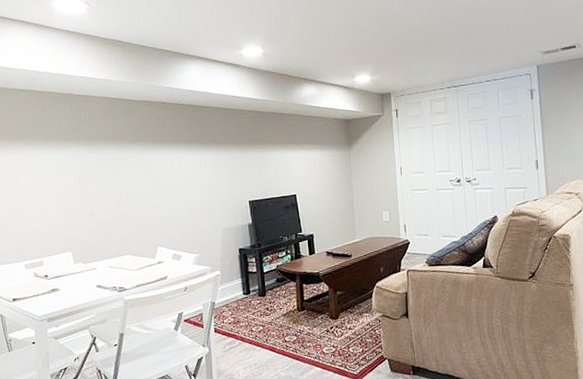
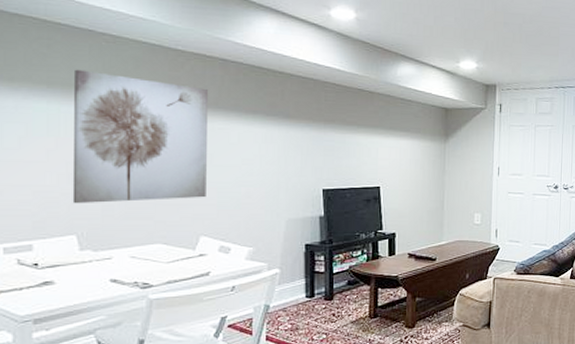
wall art: none [62,124,160,228] -> present [72,69,209,204]

